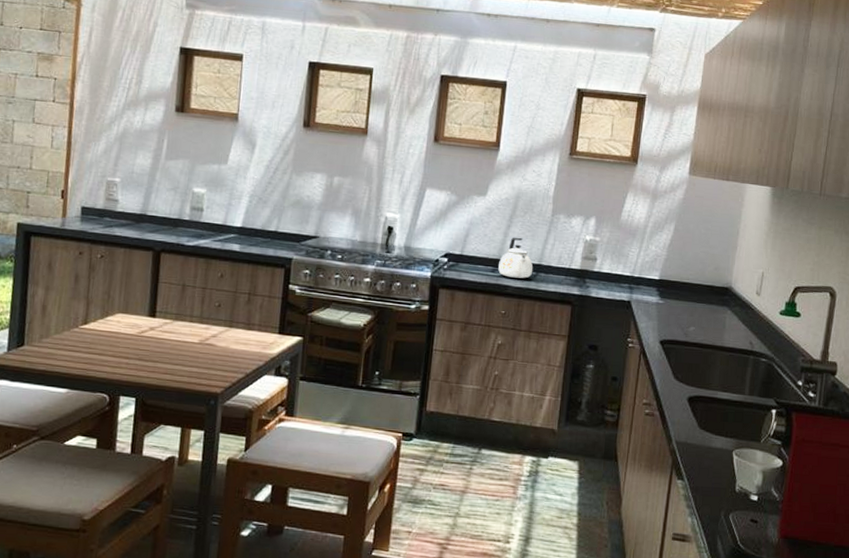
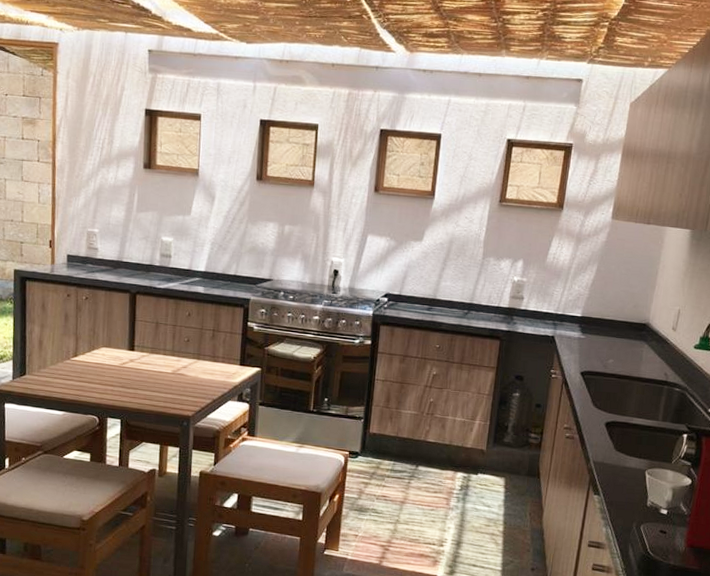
kettle: present [498,237,533,279] -> none [433,278,465,316]

